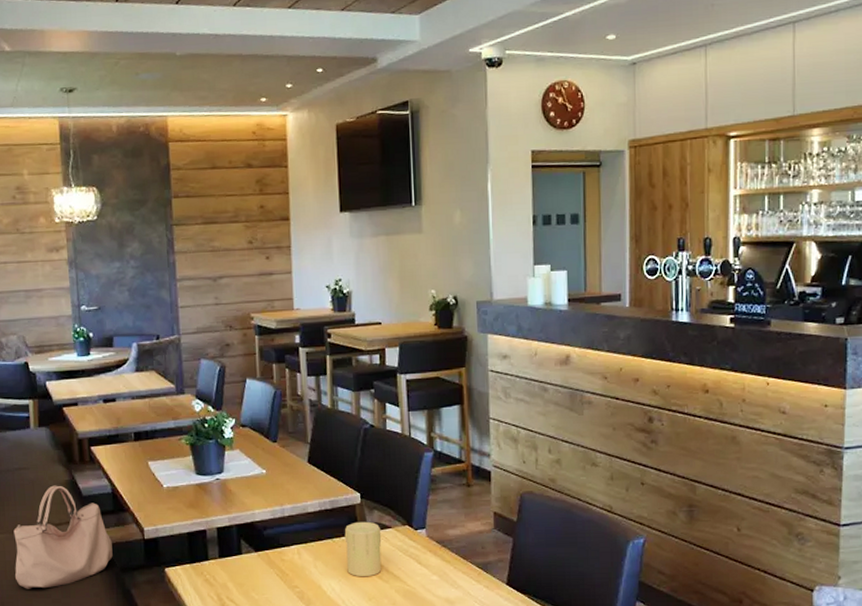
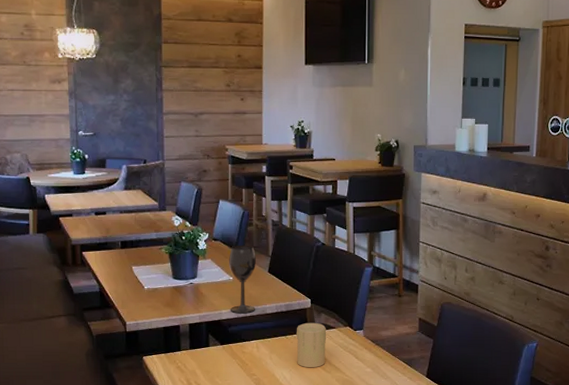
handbag: present [13,485,113,589] -> none [11,283,98,371]
wine glass: none [260,431,294,514] -> present [229,245,256,314]

